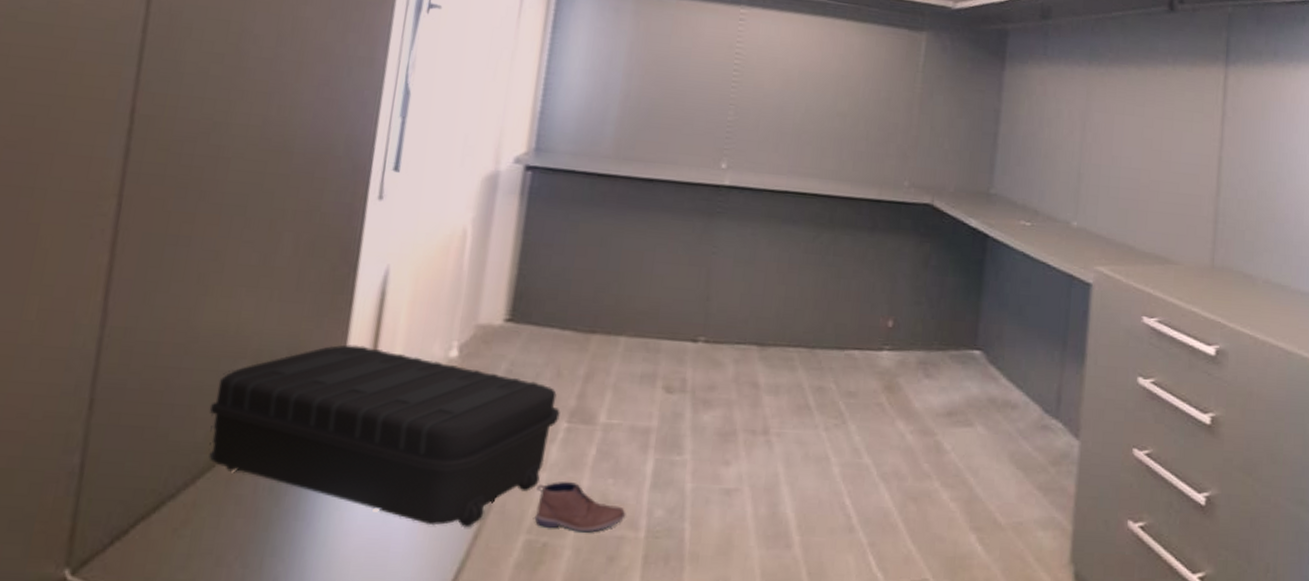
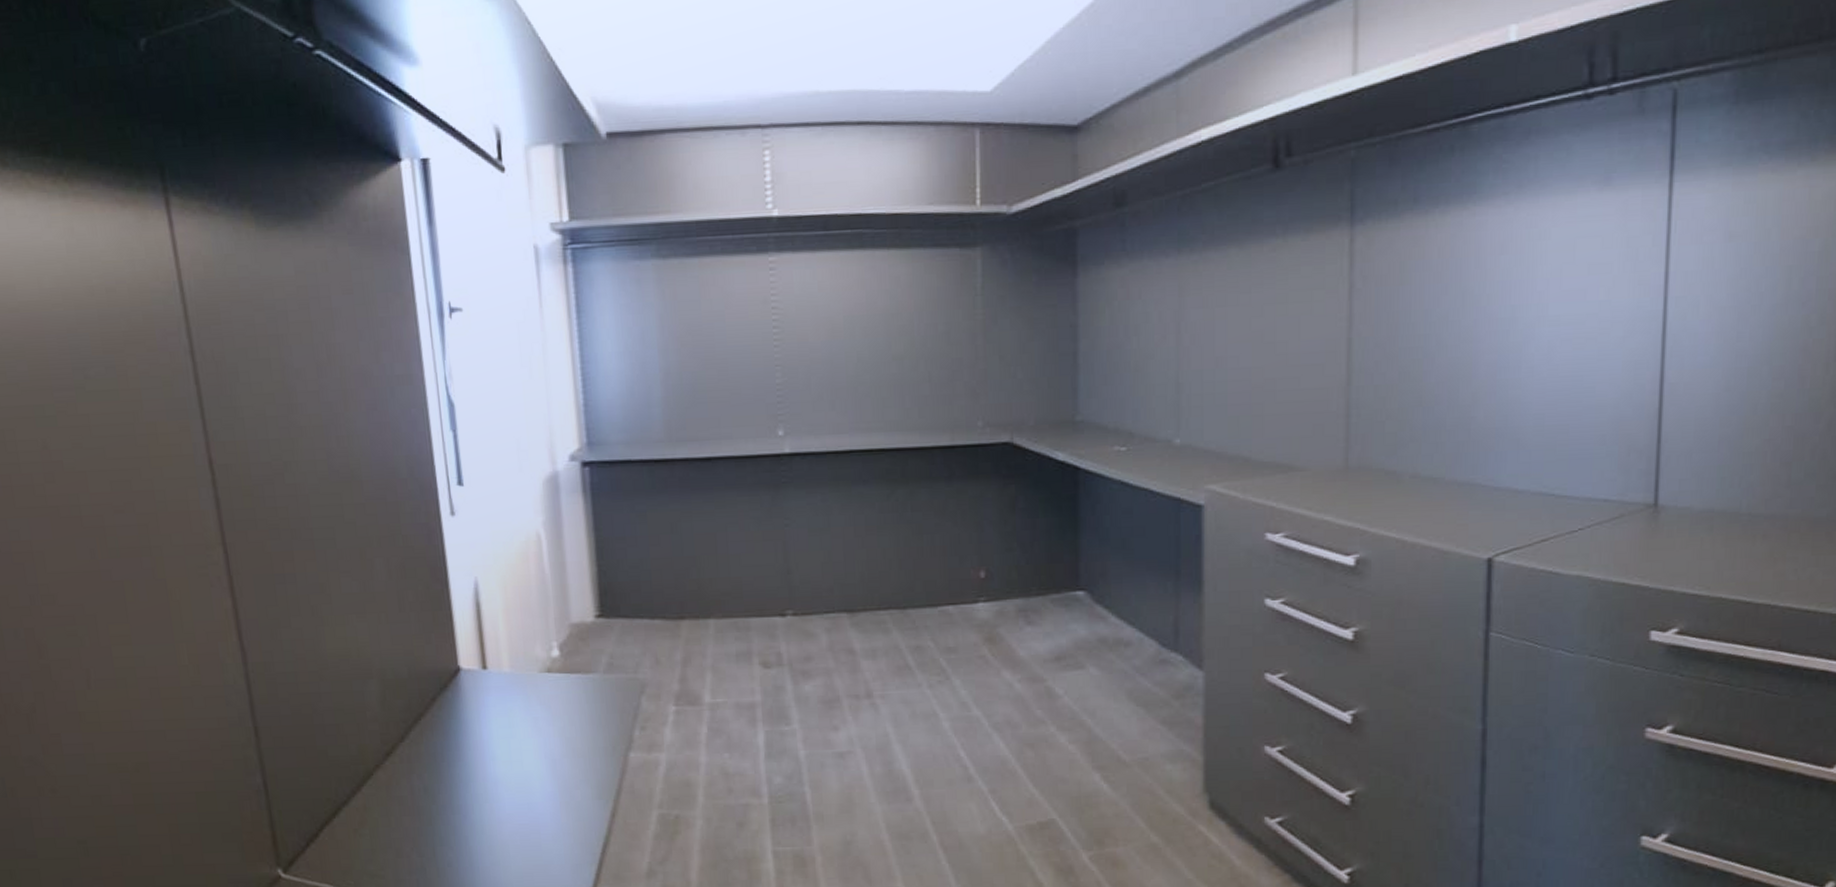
suitcase: present [208,344,560,526] -> none [354,655,667,809]
shoe: present [535,481,626,533] -> none [659,758,747,803]

